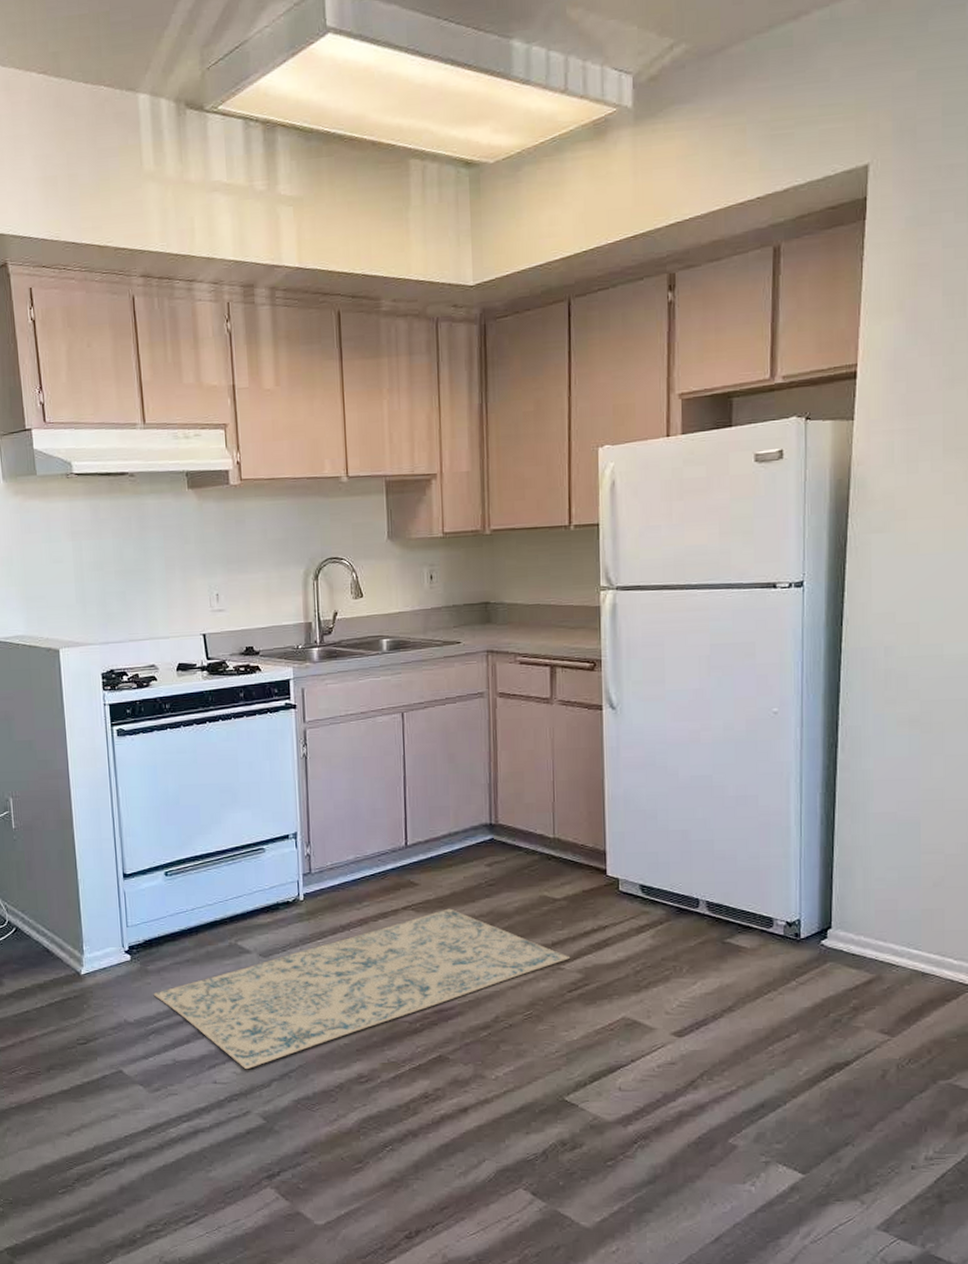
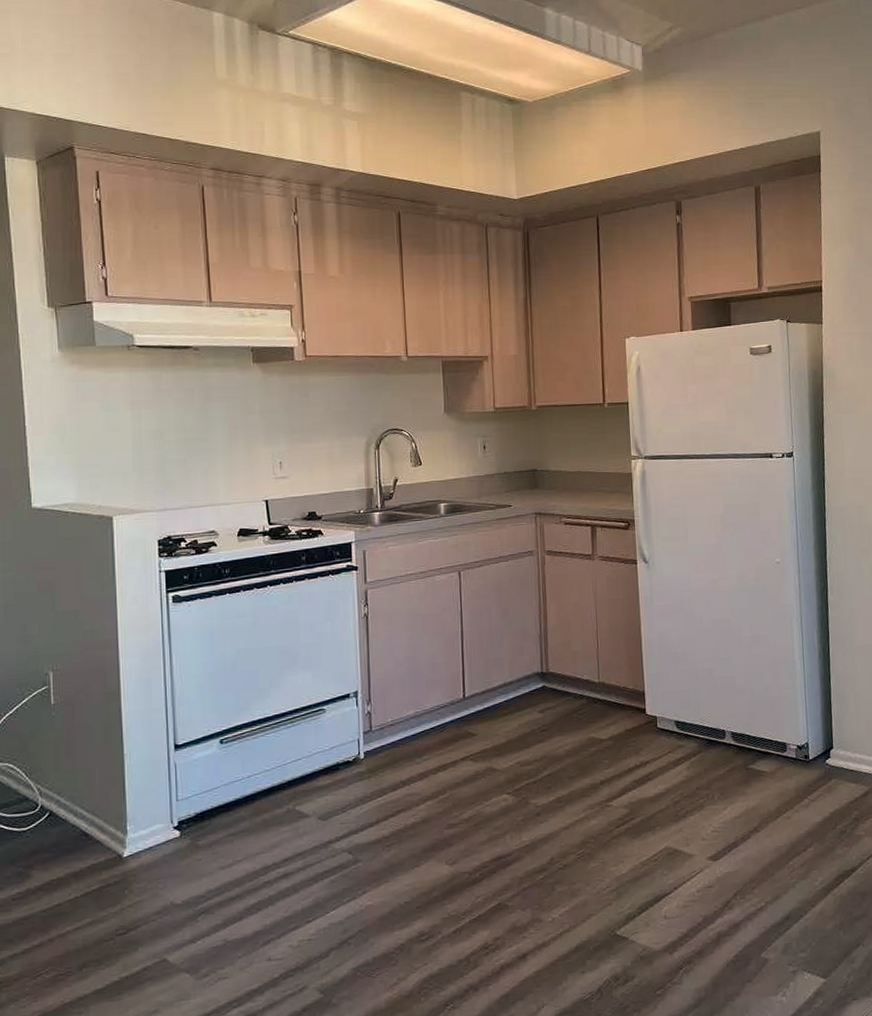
rug: present [153,908,571,1070] -> none [203,756,618,942]

